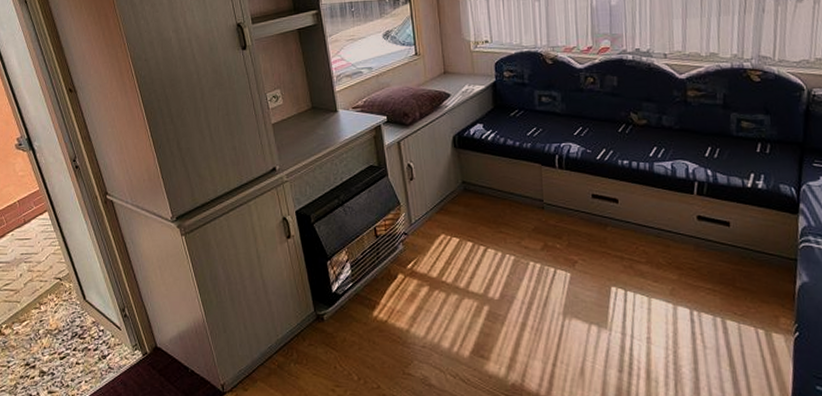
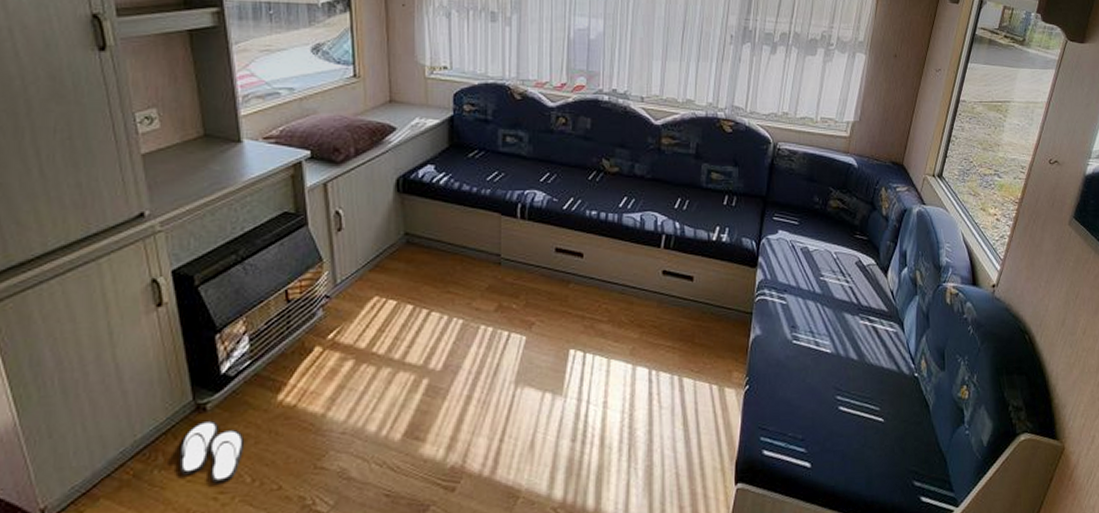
slippers: none [307,328,352,379] -> present [179,420,245,484]

